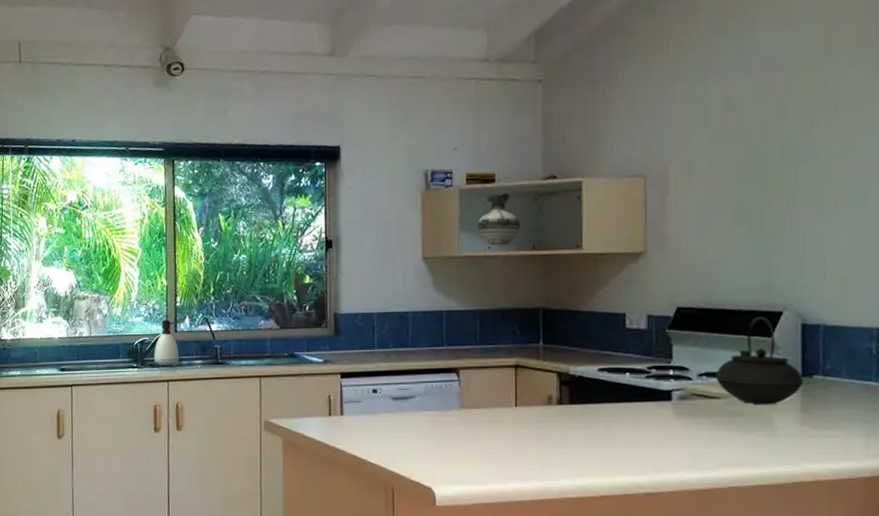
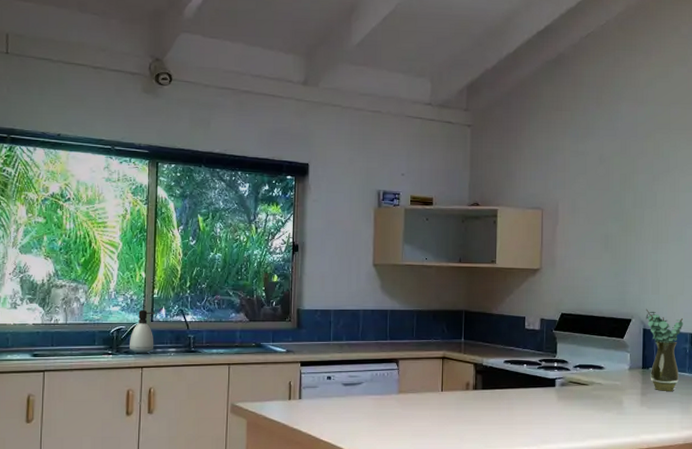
ceramic jug: present [477,193,521,245] -> none [417,214,451,257]
teapot: present [715,317,805,405] -> none [586,322,644,390]
vase: none [805,297,866,406] -> present [646,309,684,391]

